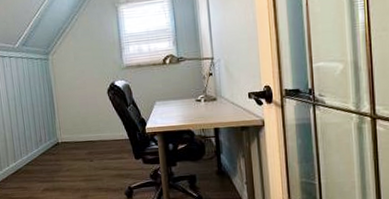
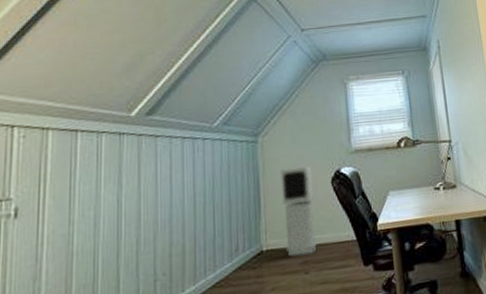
air purifier: none [68,79,98,148] -> present [281,166,317,257]

